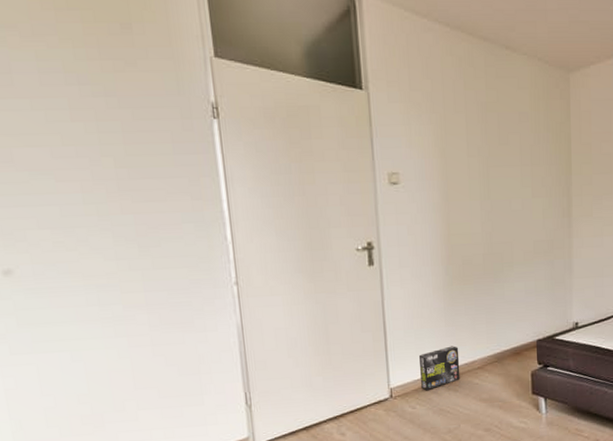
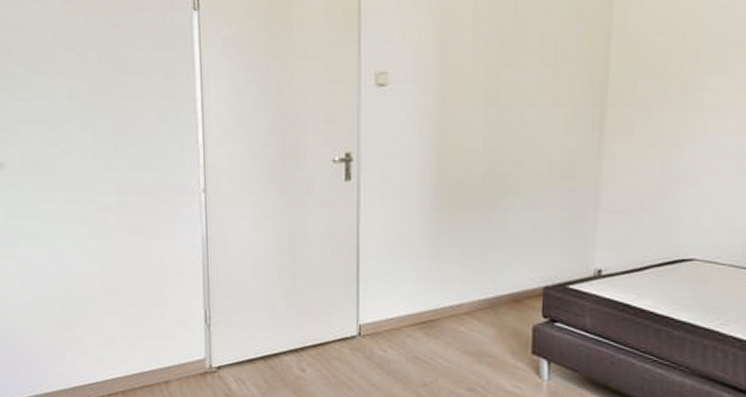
box: present [418,346,461,391] -> none [394,283,444,333]

